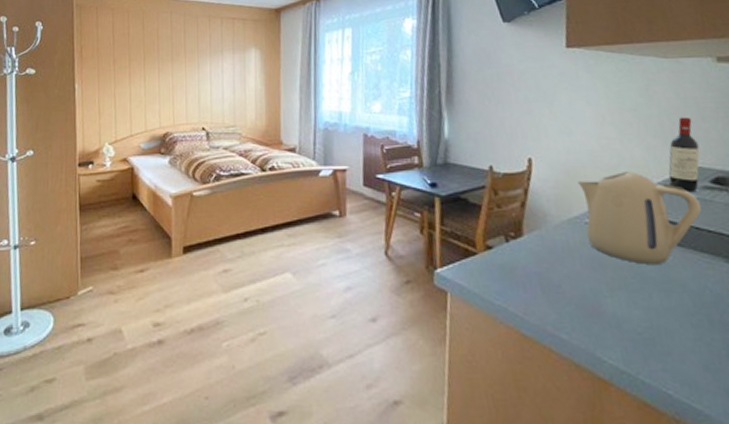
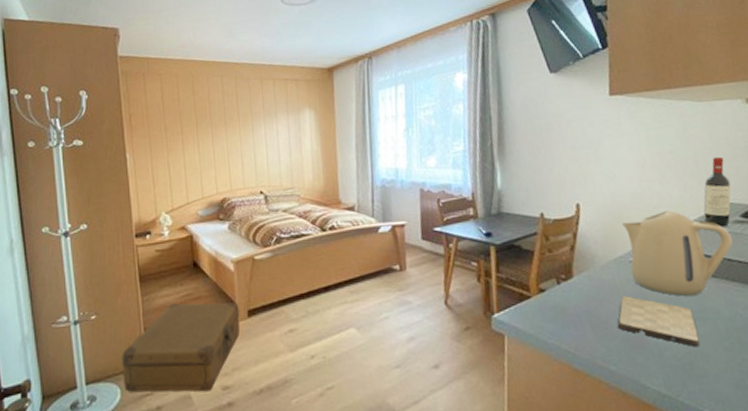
suitcase: none [56,234,175,327] -> present [122,302,240,393]
cutting board: none [570,260,664,320] -> present [617,296,700,346]

